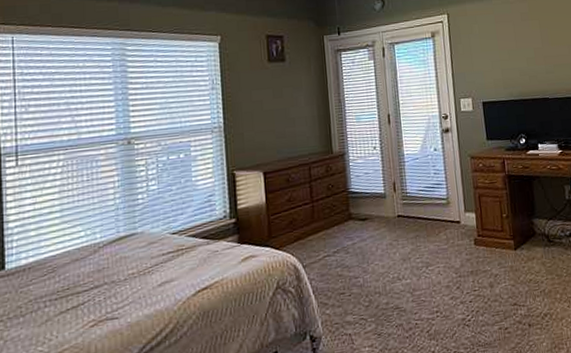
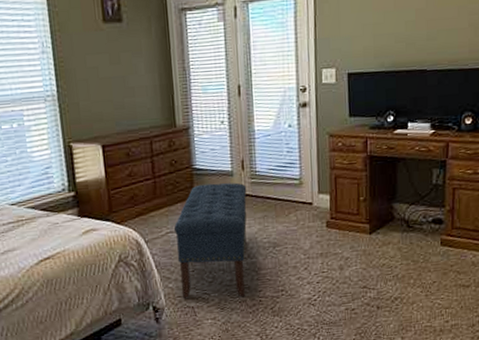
bench: none [331,204,401,325] -> present [174,182,247,298]

